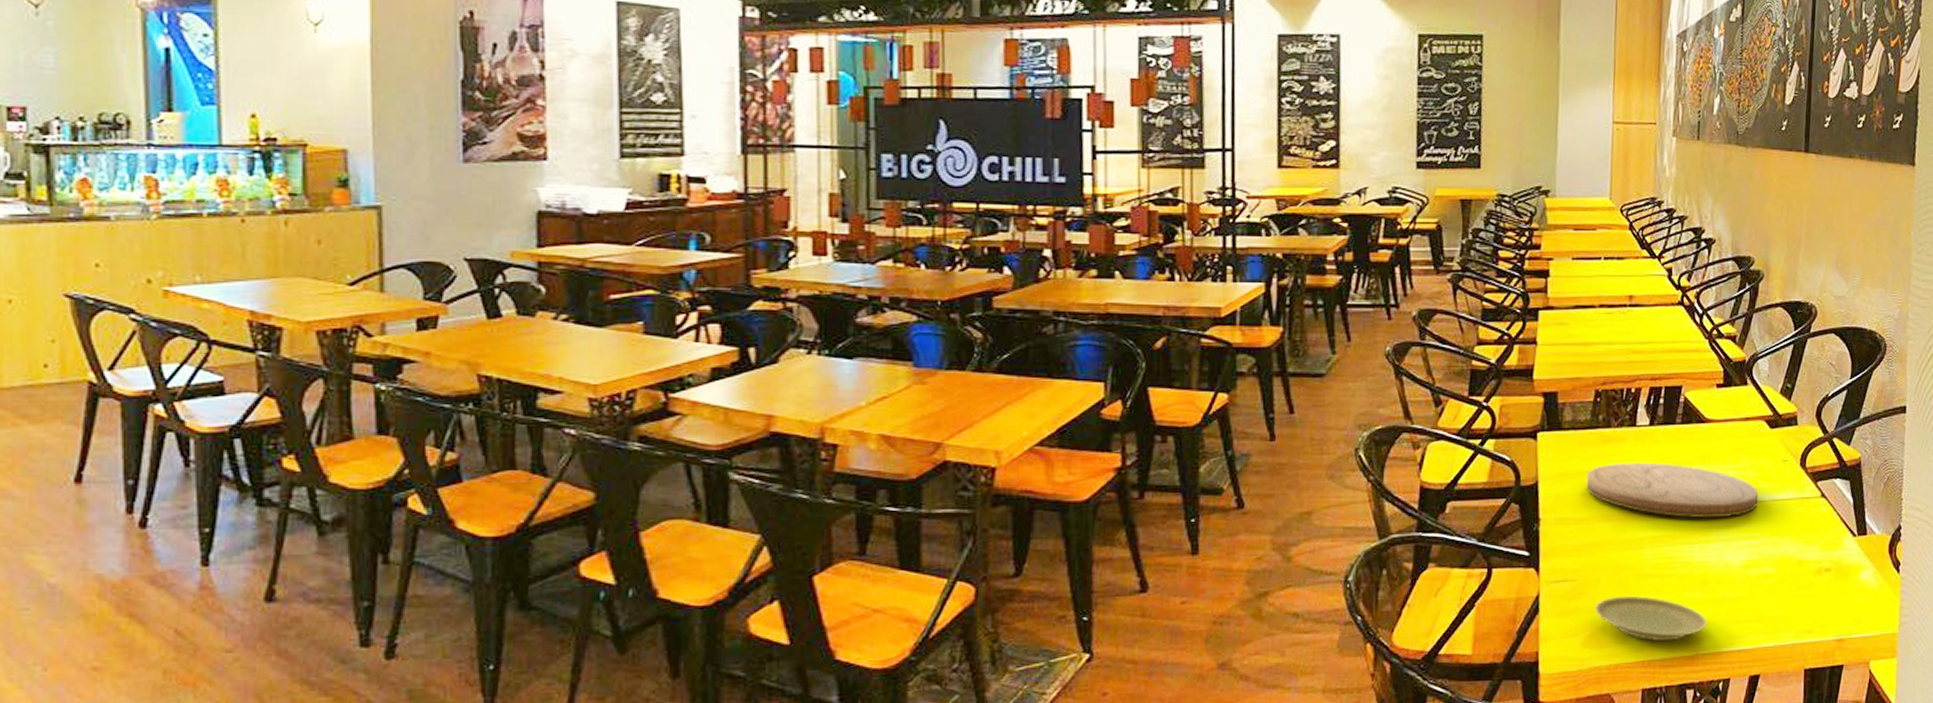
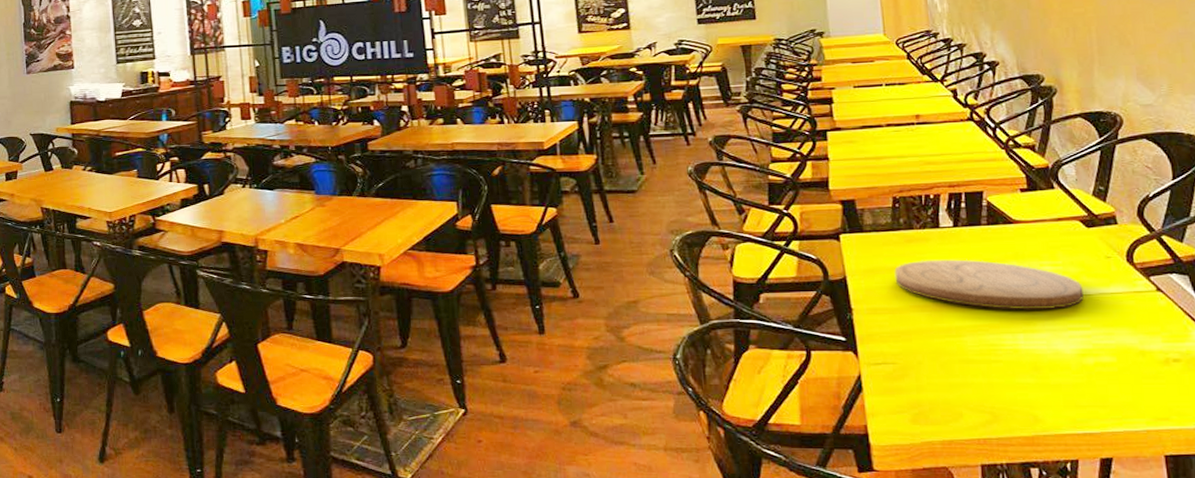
plate: present [1595,596,1707,641] -> none [920,380,1044,422]

